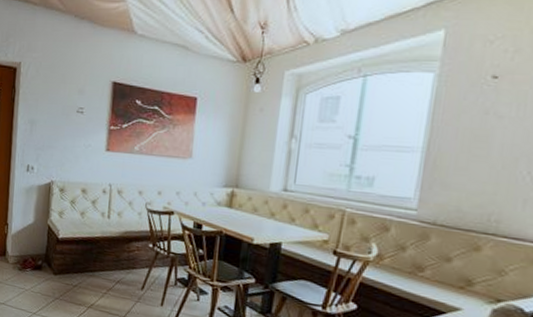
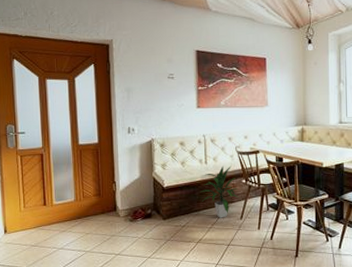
indoor plant: none [98,223,142,285] -> present [201,166,239,218]

